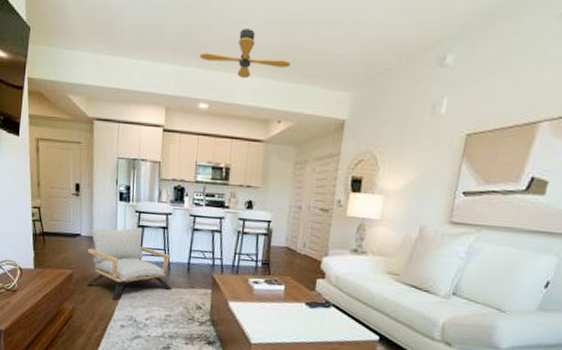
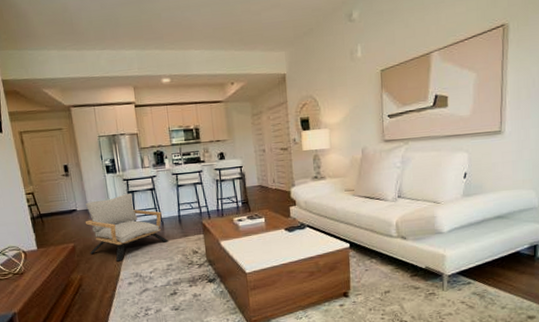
ceiling fan: present [200,29,292,79] -> none [155,12,233,53]

